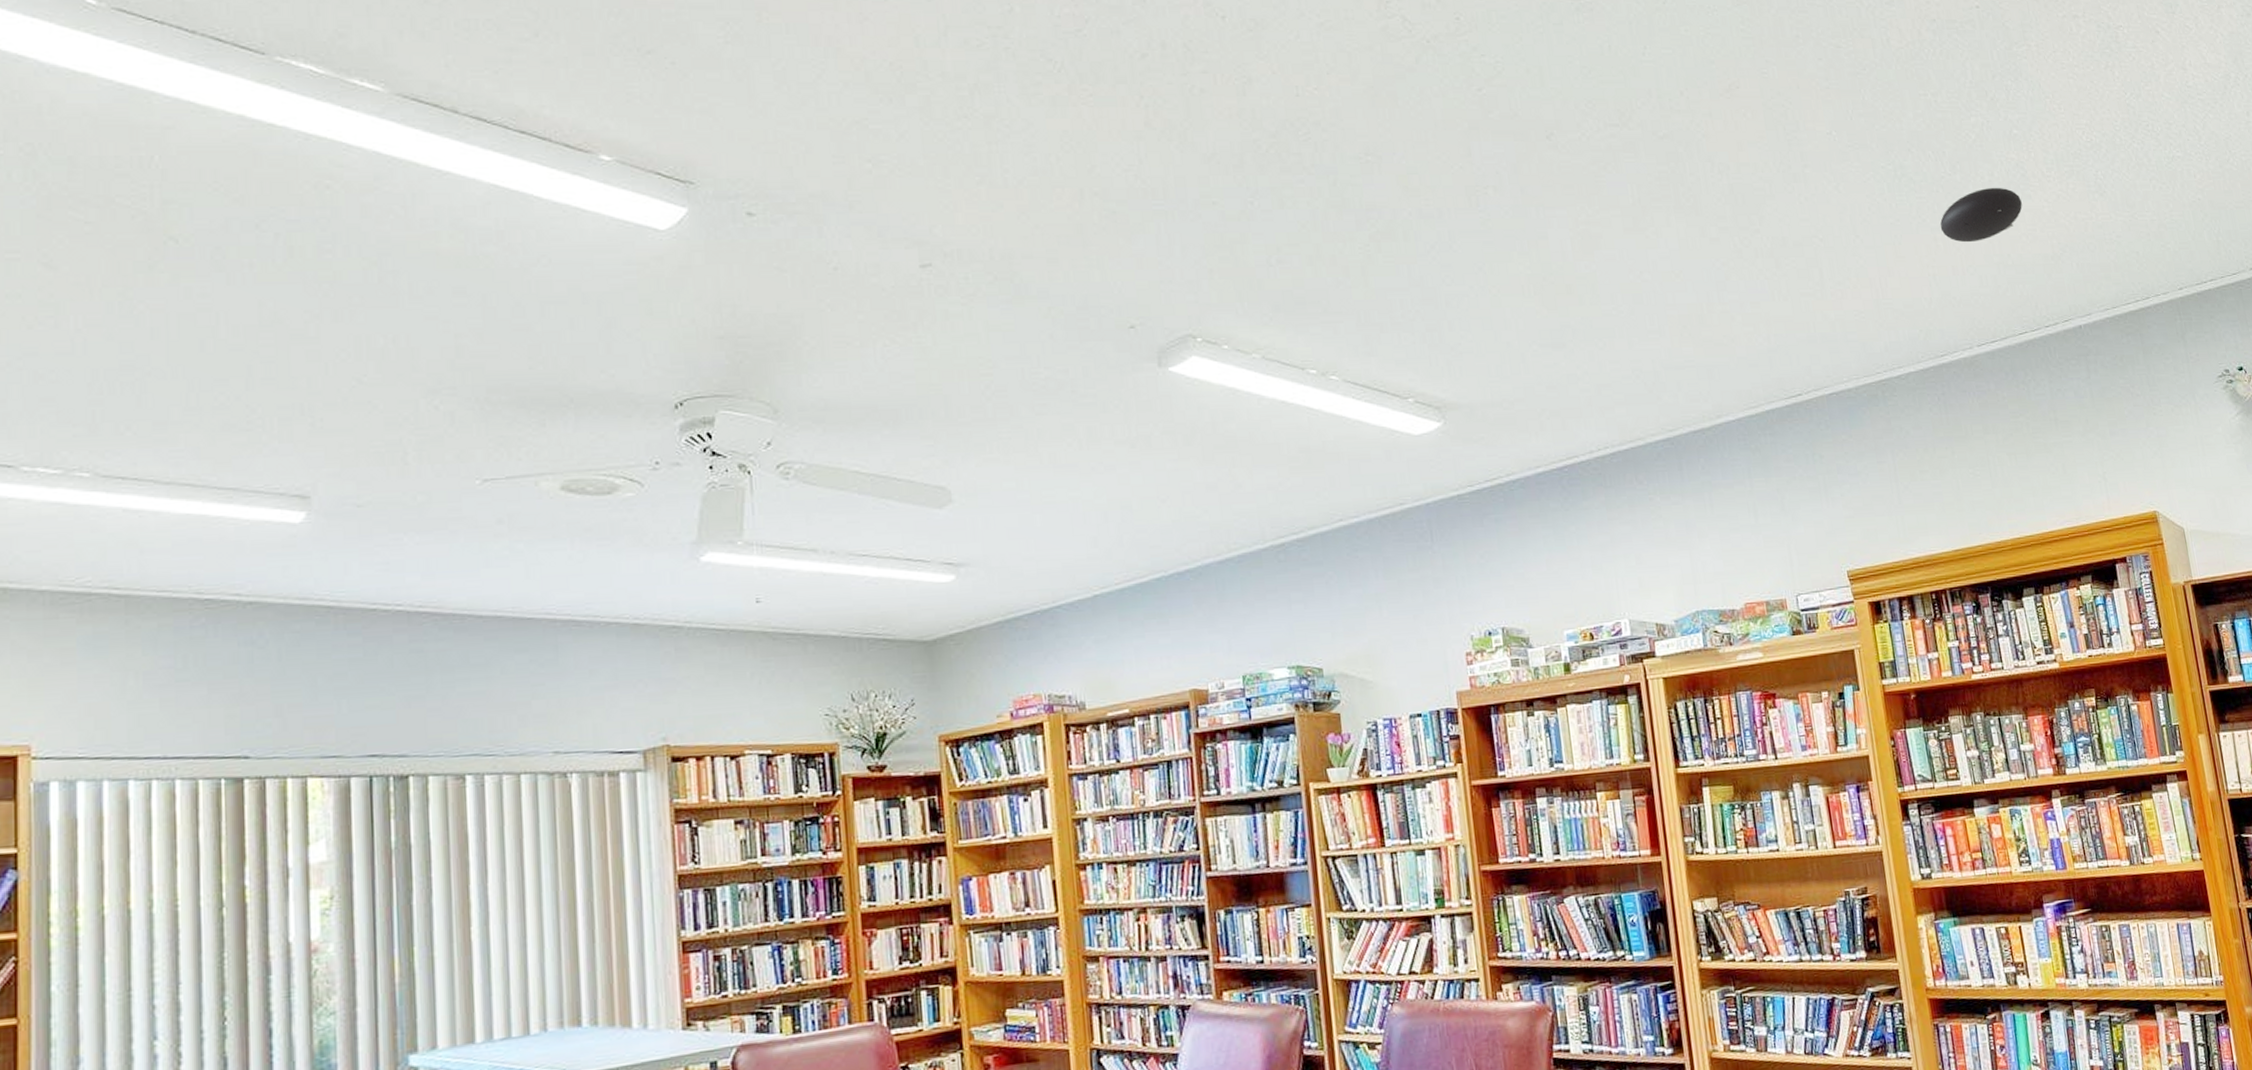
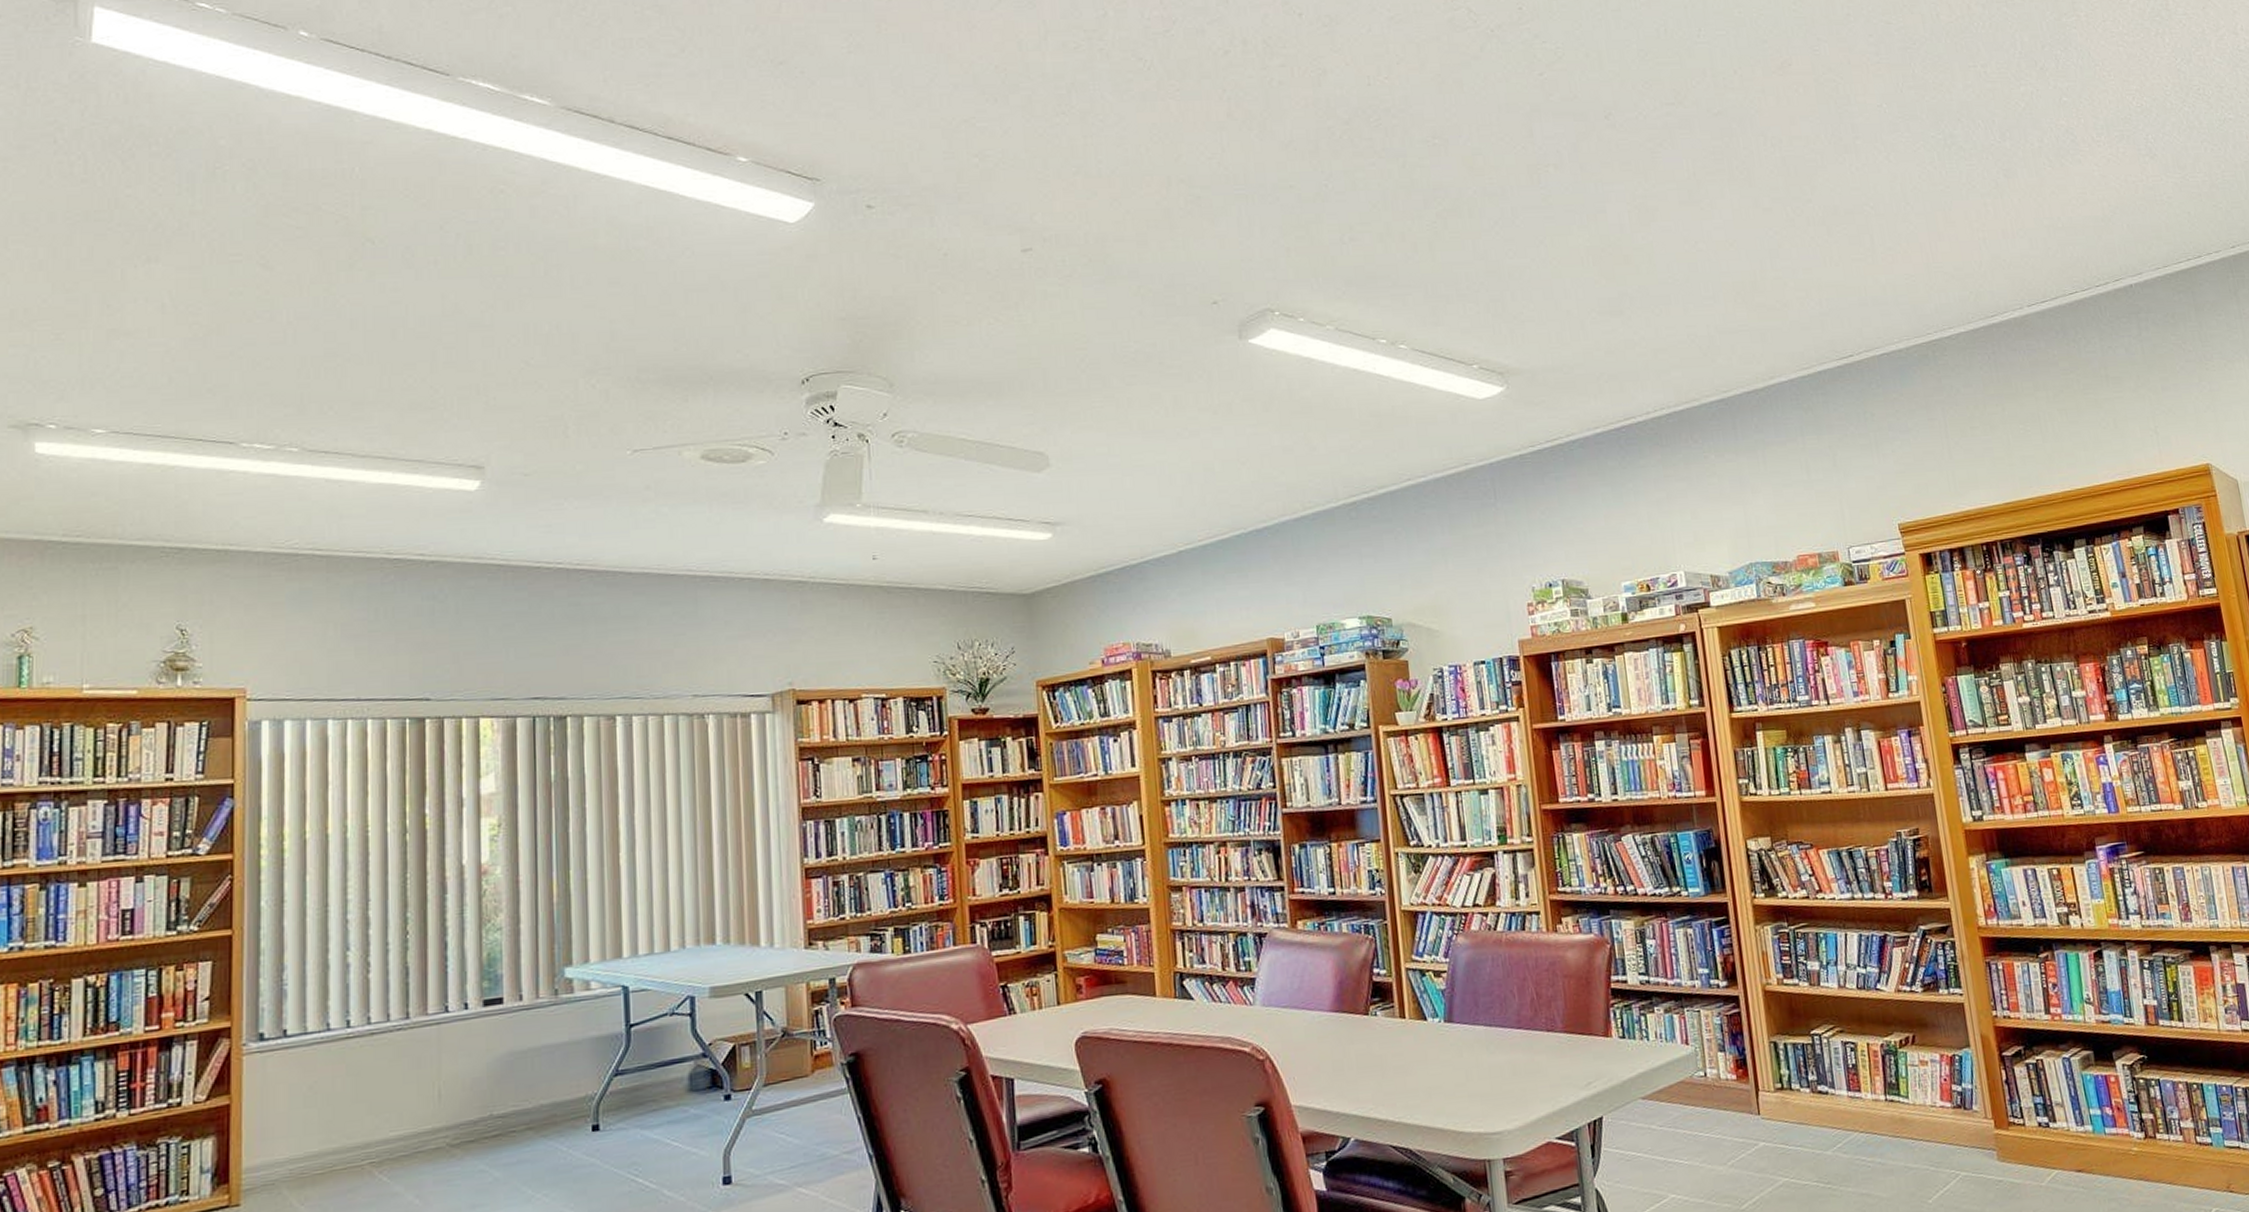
ceiling light: present [1940,187,2023,243] -> none [1990,153,2072,207]

